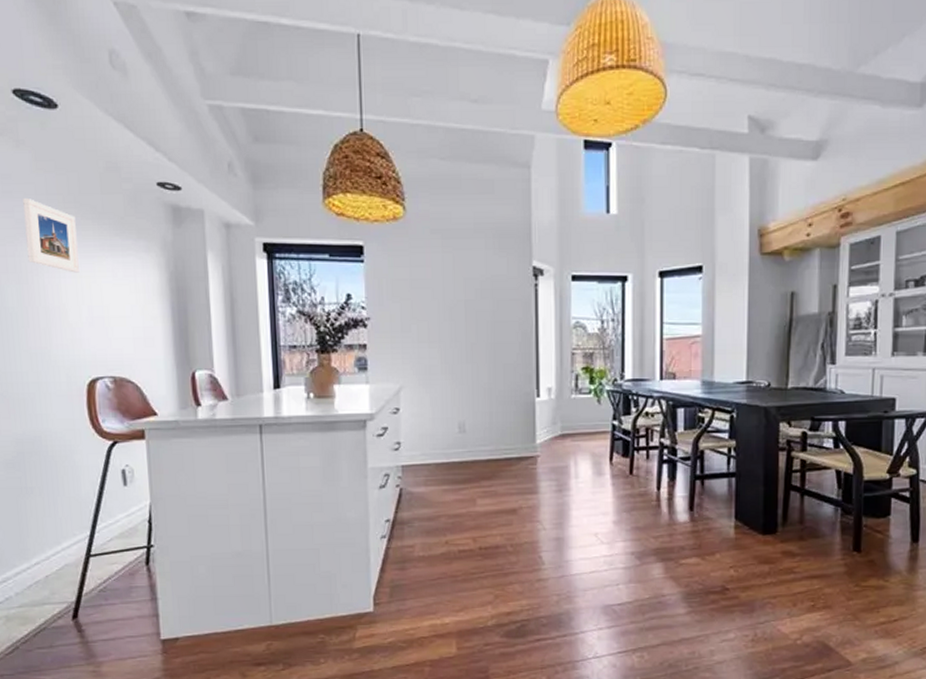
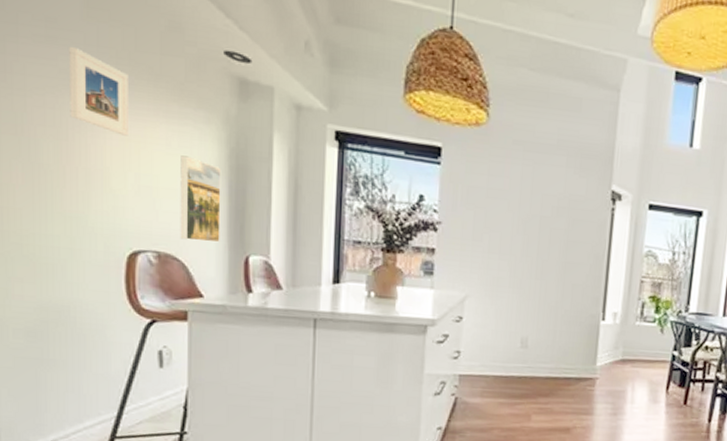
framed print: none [126,284,168,363] -> present [180,155,221,243]

